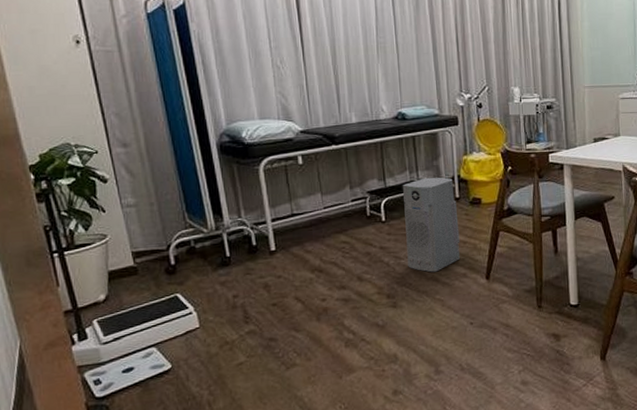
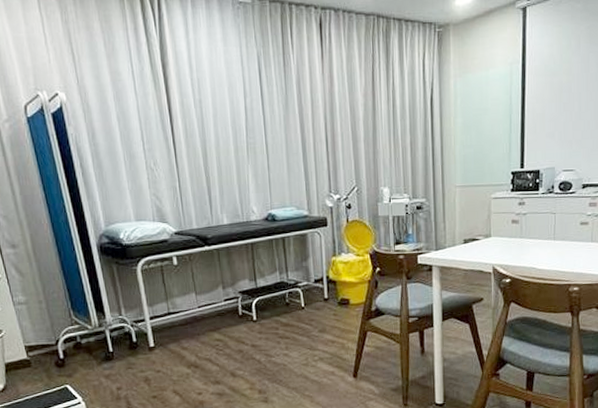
air purifier: present [403,177,460,273] -> none [273,278,329,370]

